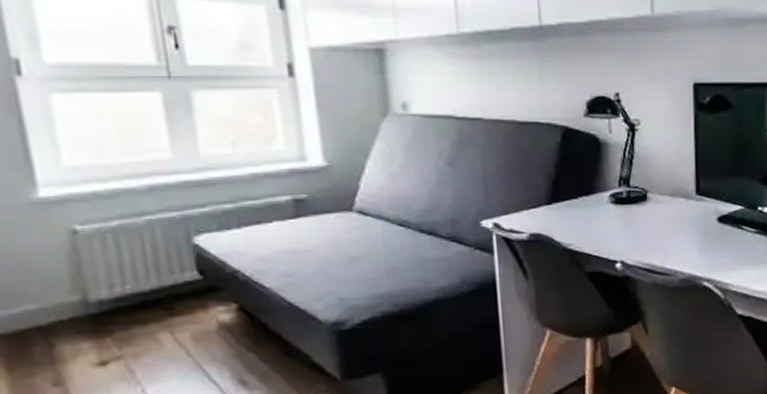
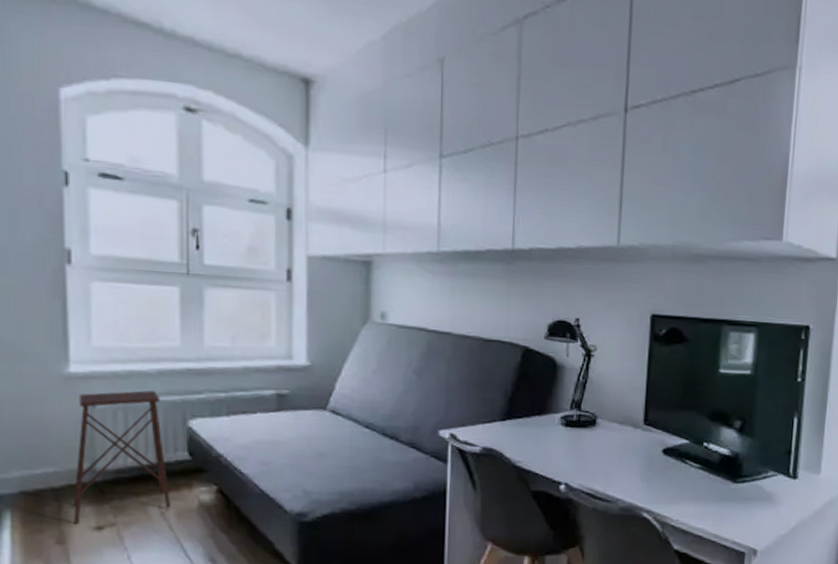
side table: none [55,209,185,363] -> present [73,390,170,525]

